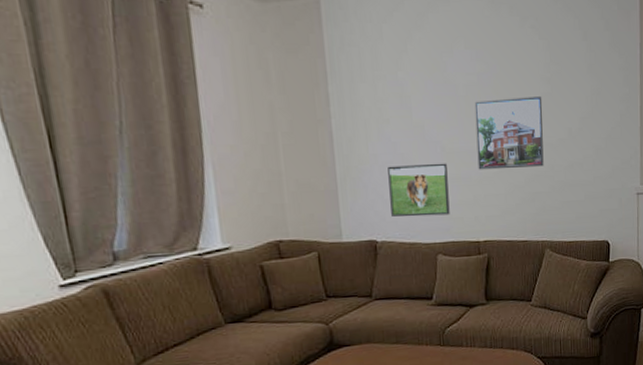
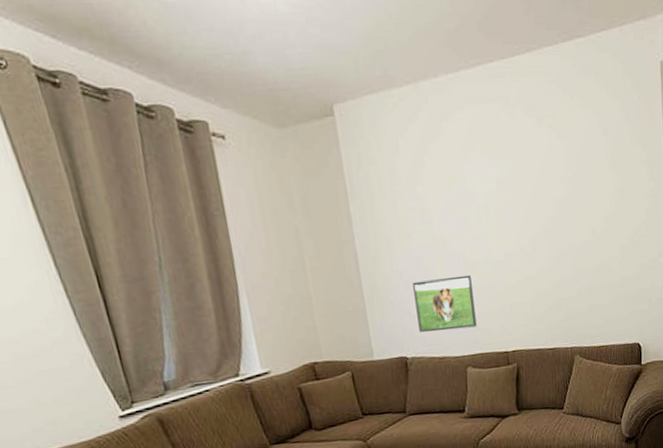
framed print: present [474,95,544,170] -> none [494,198,569,280]

